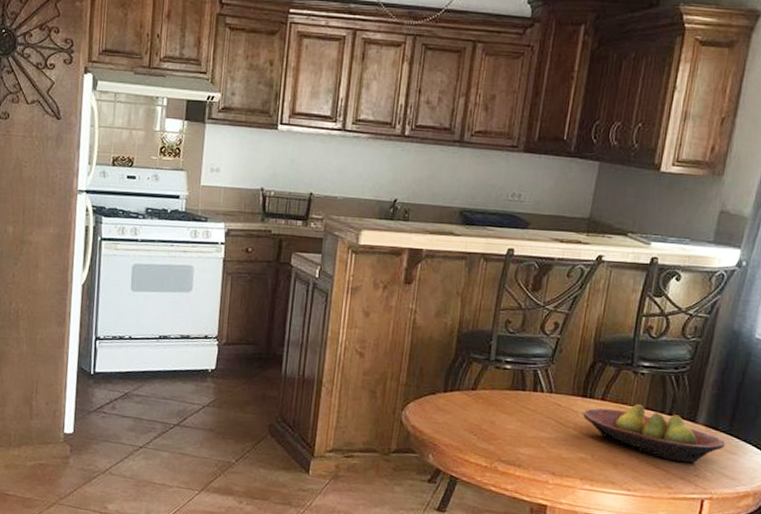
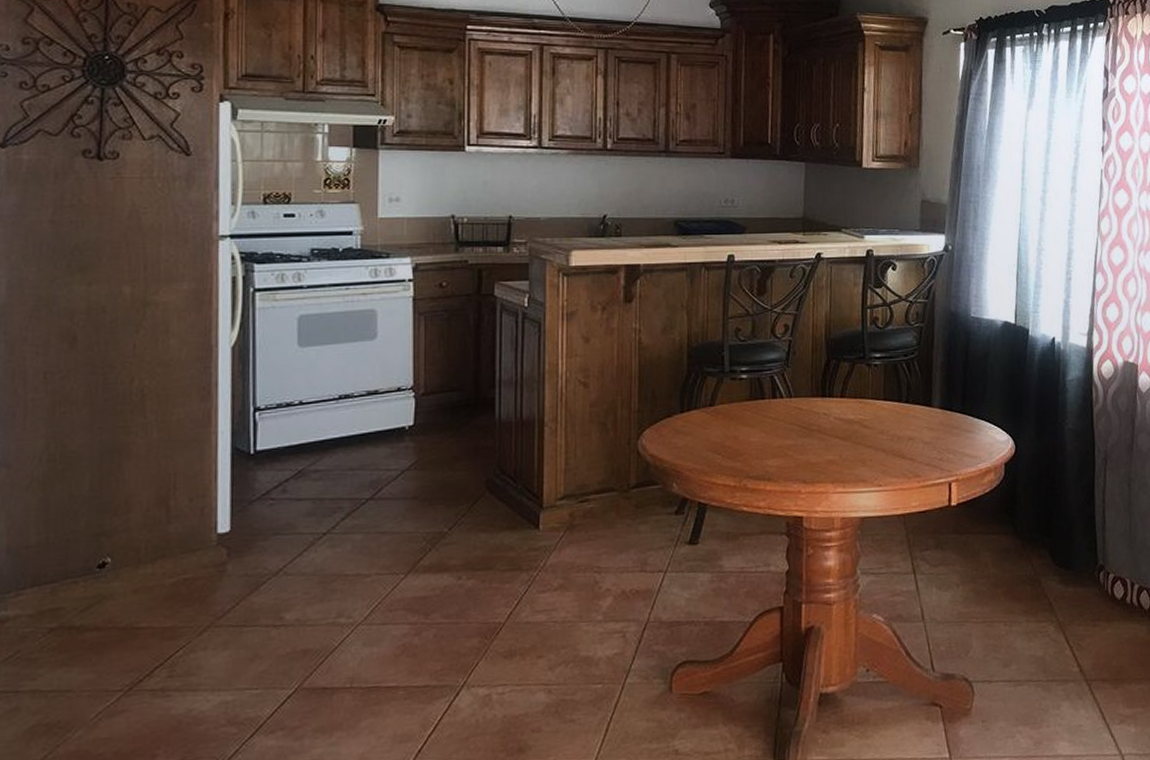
fruit bowl: present [583,404,725,463] -> none [826,396,961,449]

